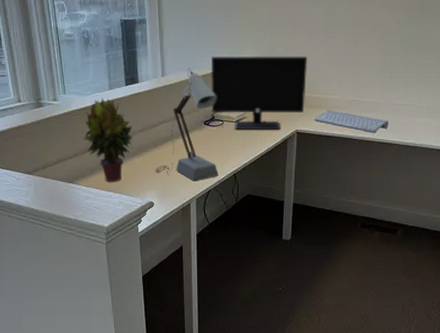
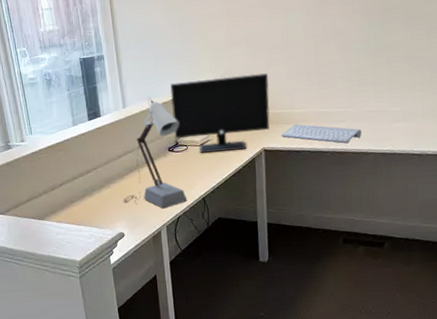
potted plant: present [83,97,134,182] -> none [51,134,101,216]

